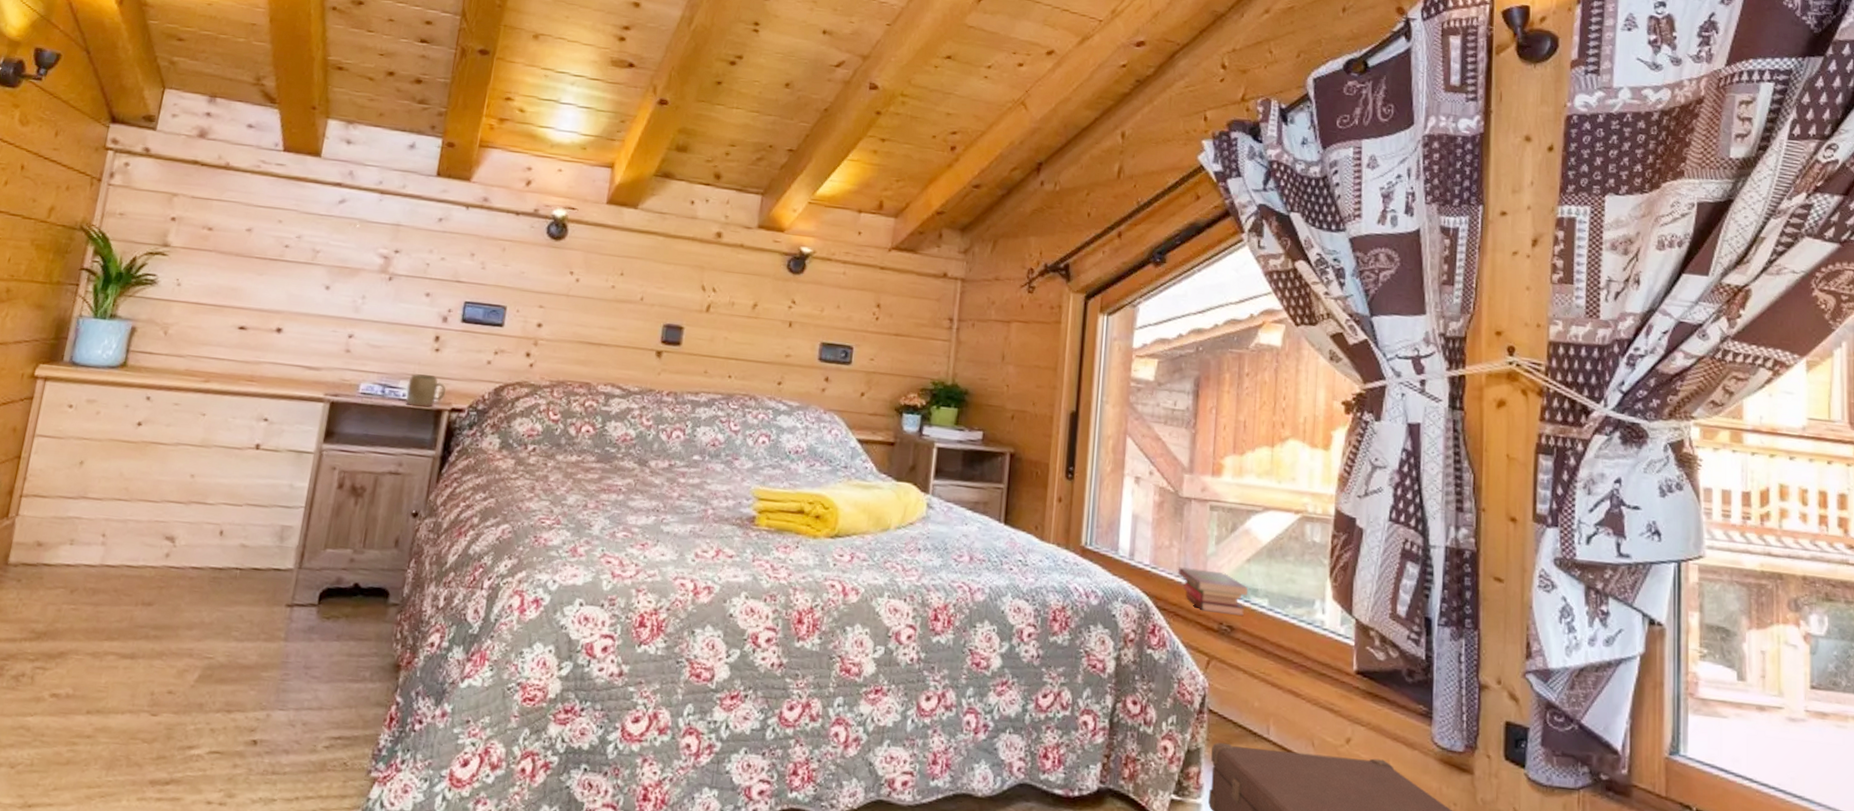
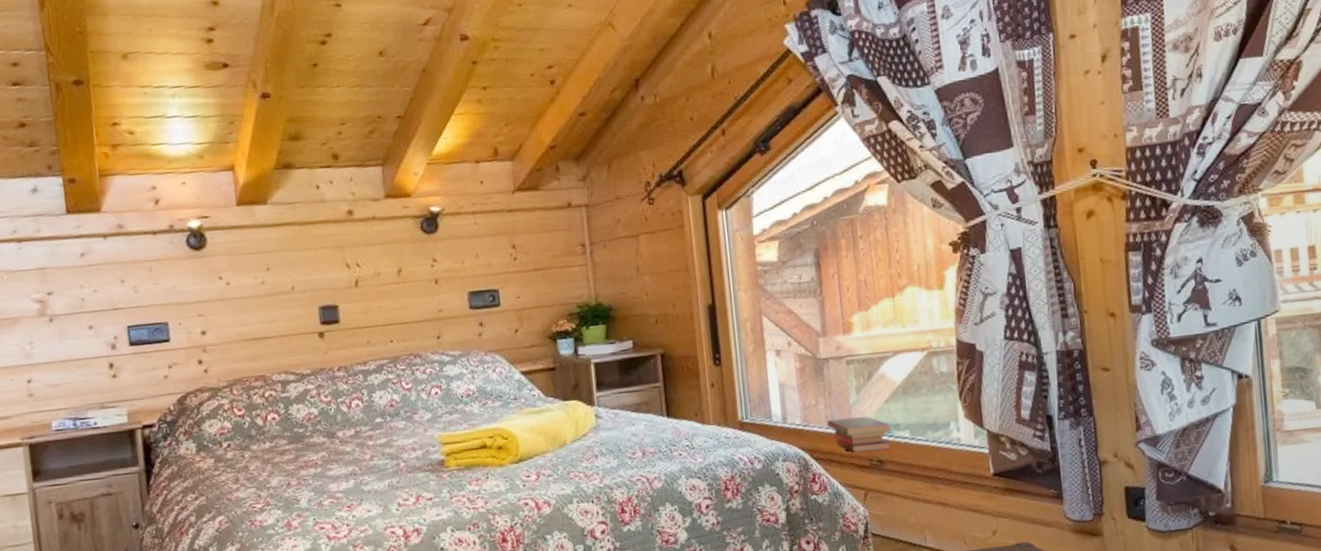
mug: present [406,374,446,408] -> none [96,400,134,432]

